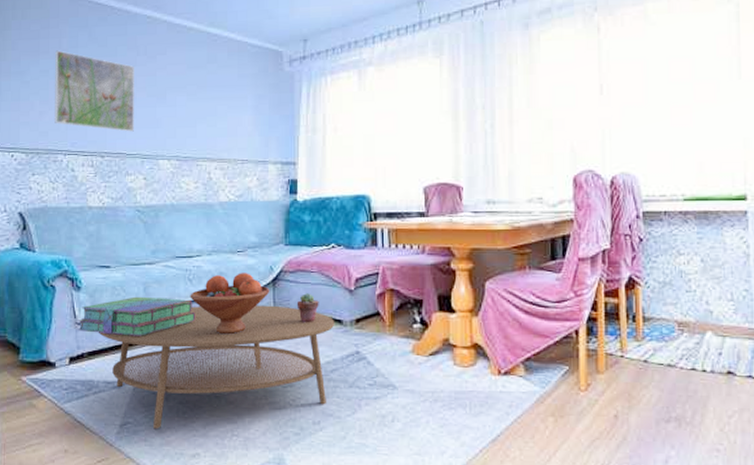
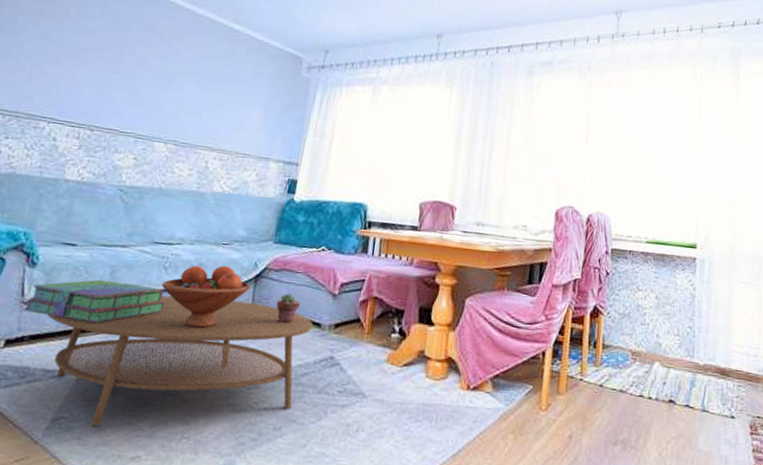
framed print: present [55,50,134,132] -> none [44,17,146,110]

